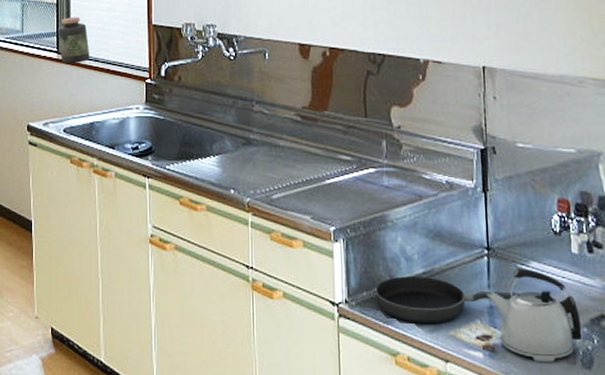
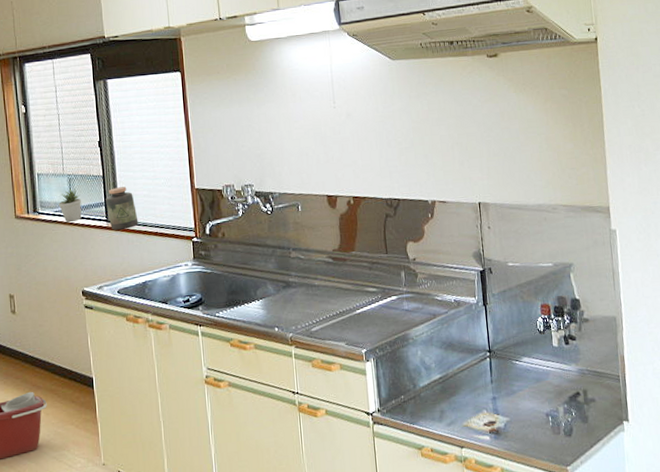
potted plant: none [10,14,33,51] -> present [59,188,82,223]
frying pan: present [375,276,520,325] -> none [402,380,515,421]
kettle: present [486,268,583,362] -> none [489,363,564,437]

